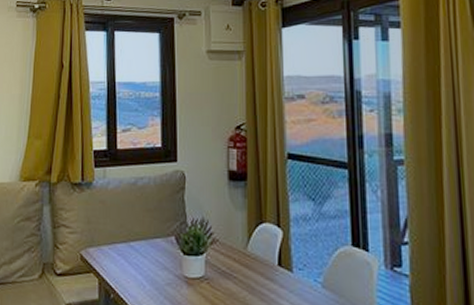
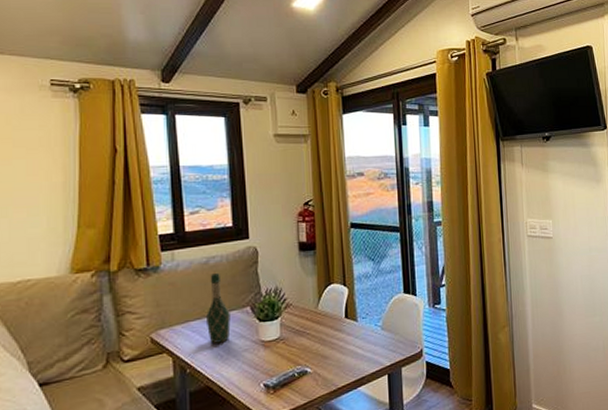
wine bottle: none [131,196,155,272] -> present [205,273,231,344]

